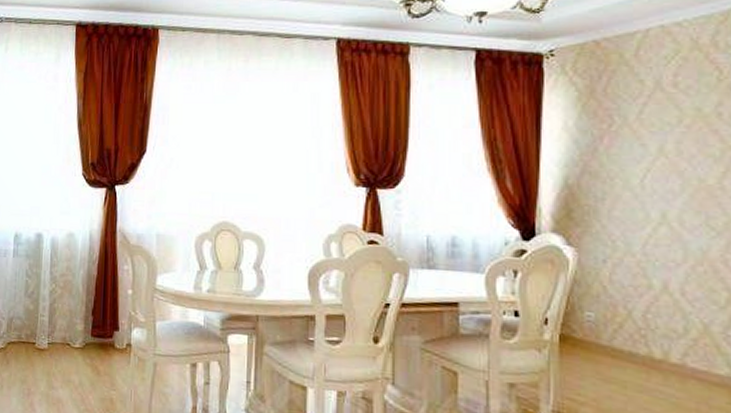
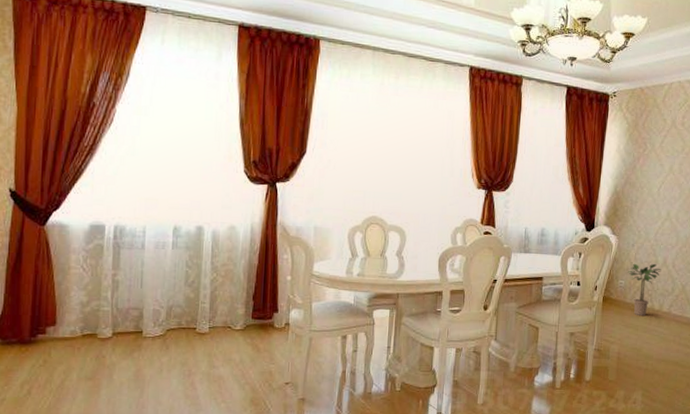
potted plant: none [598,287,661,368] -> present [627,263,662,316]

